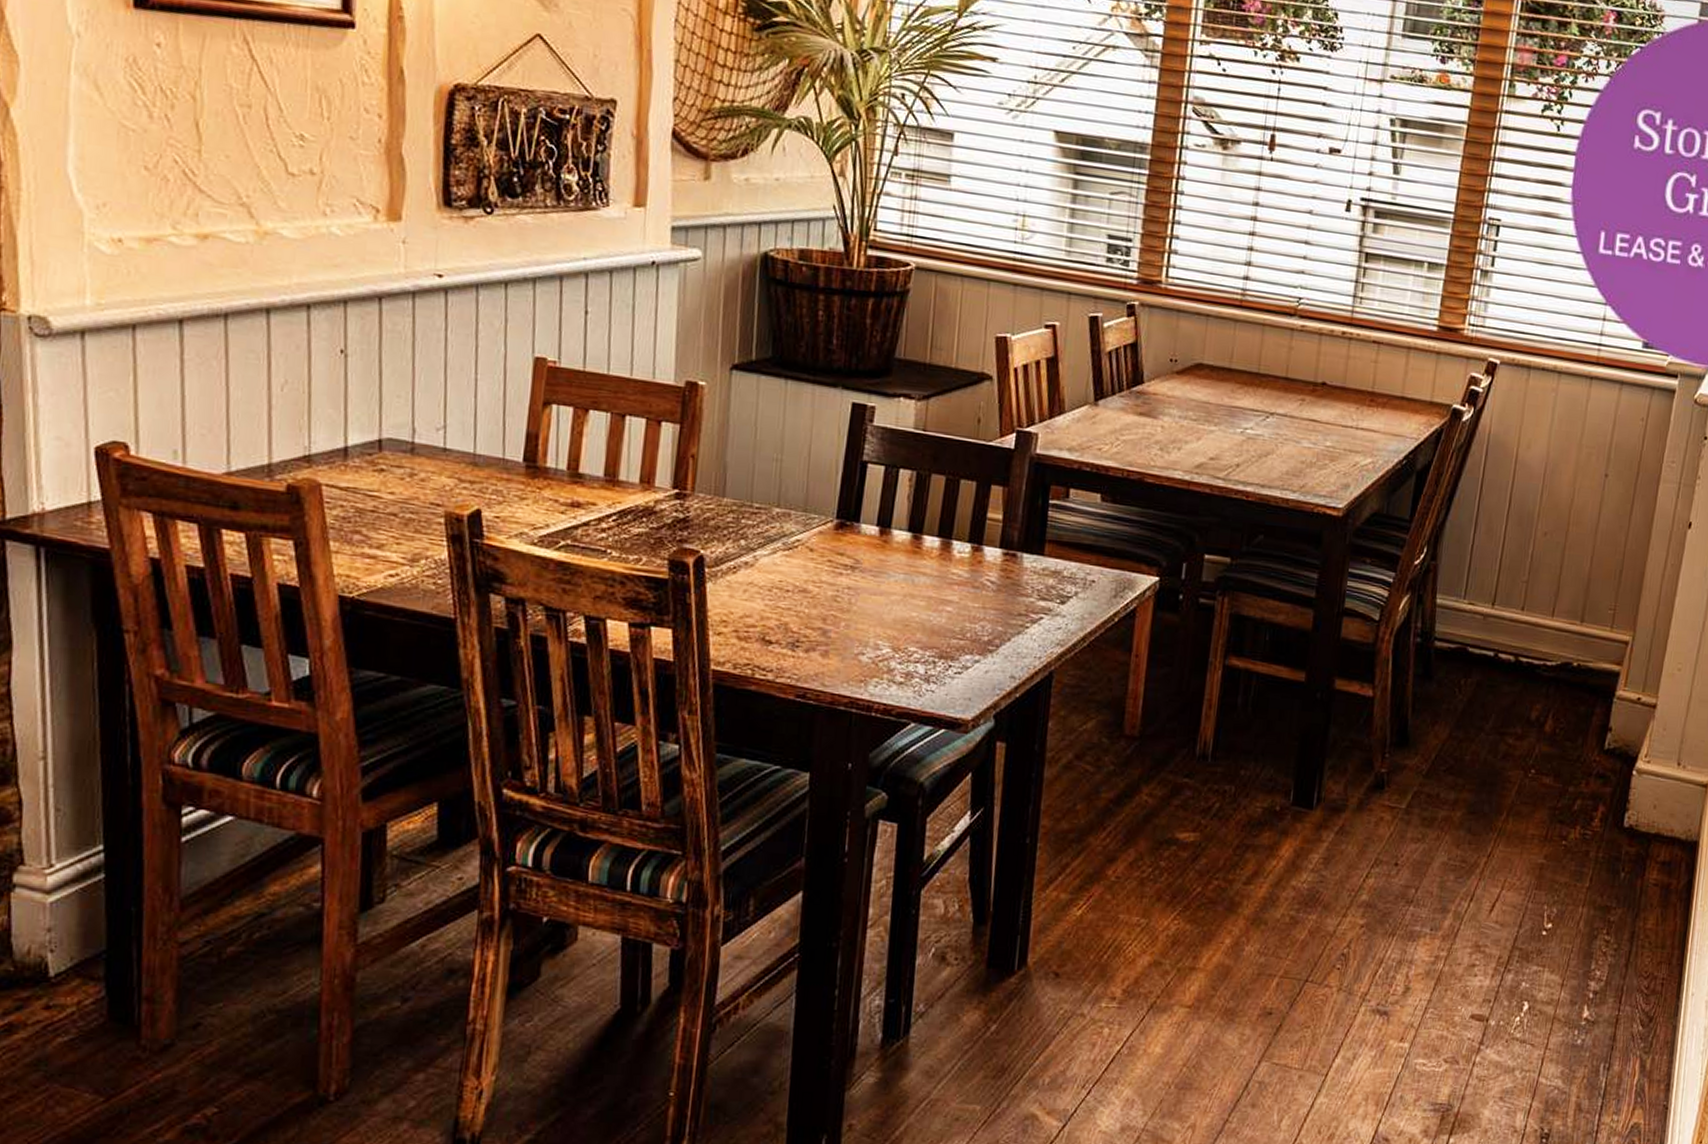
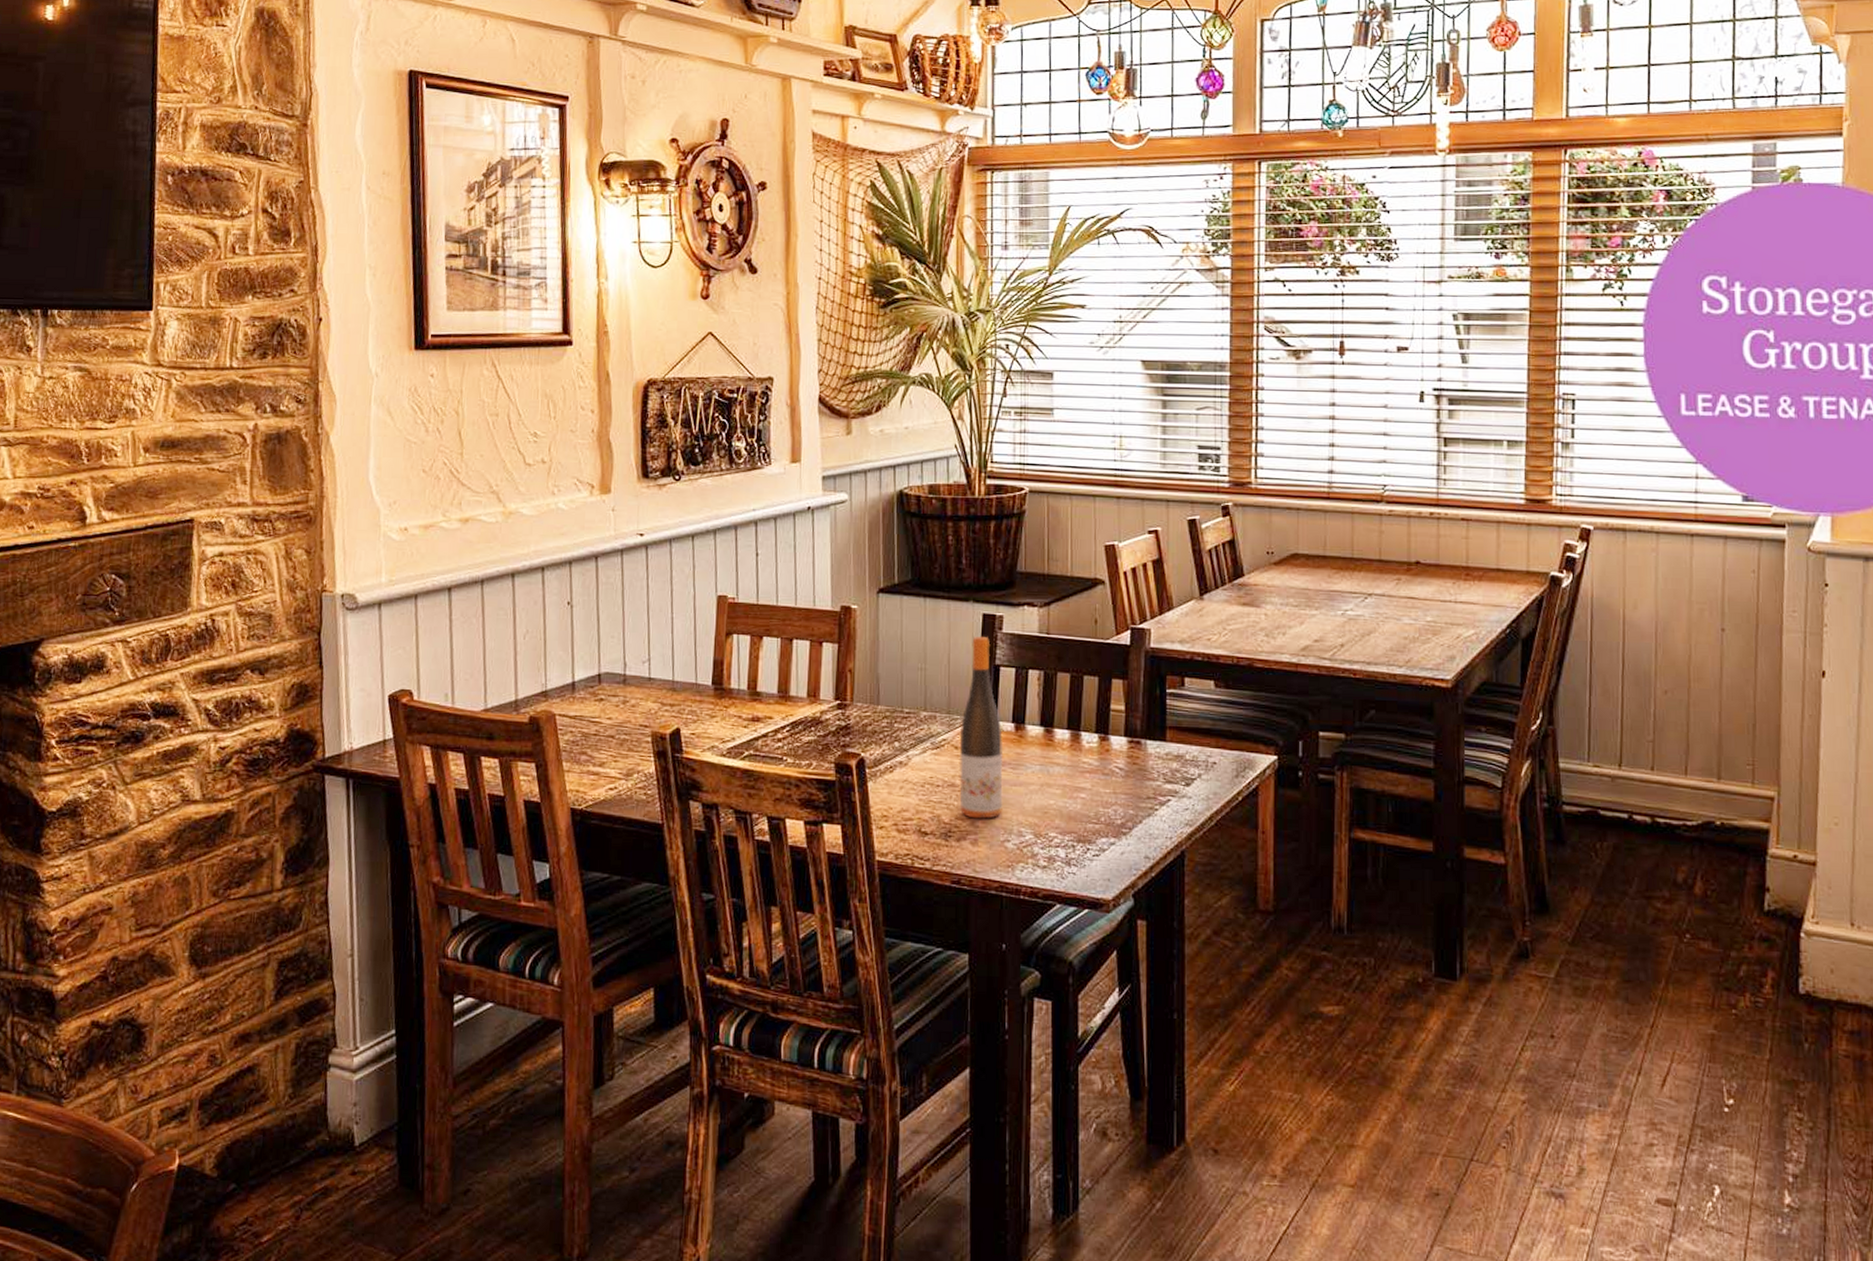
wine bottle: none [810,428,865,630] -> present [959,637,1004,819]

